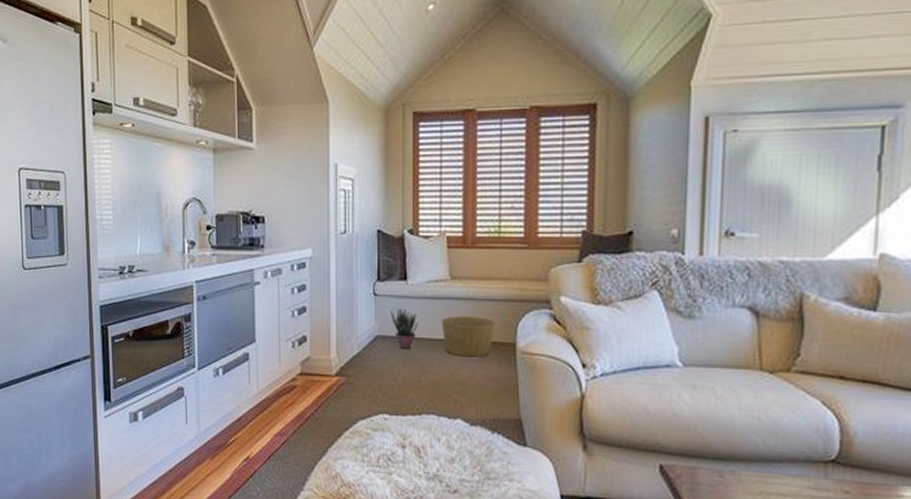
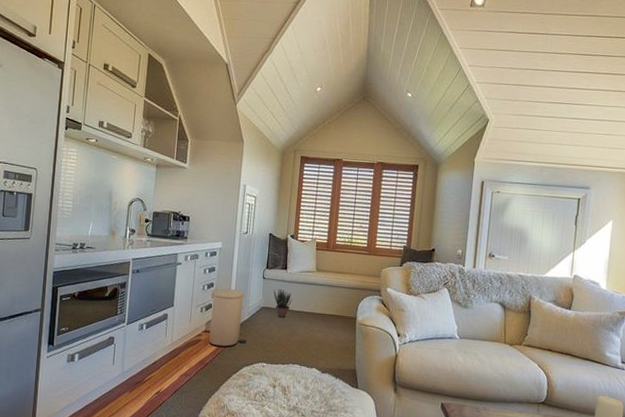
pedal bin: none [304,313,360,395] -> present [209,288,247,348]
basket: present [441,316,496,358] -> none [308,296,344,326]

